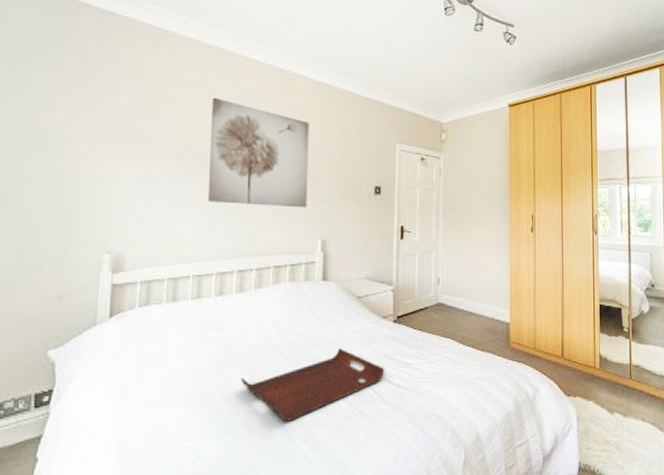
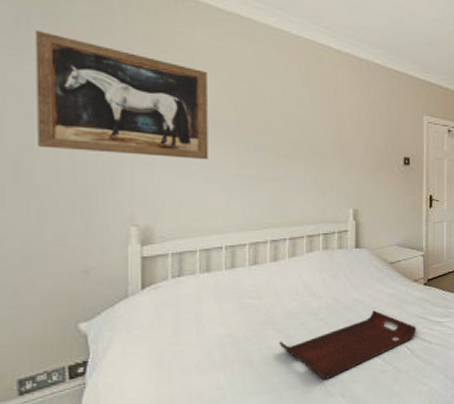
wall art: none [26,65,185,188] -> present [35,29,209,160]
wall art: present [208,97,309,208] -> none [236,67,338,179]

